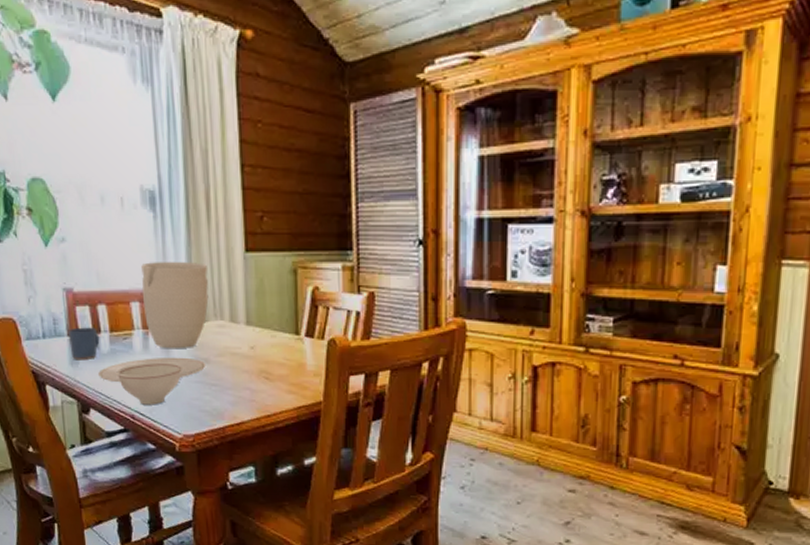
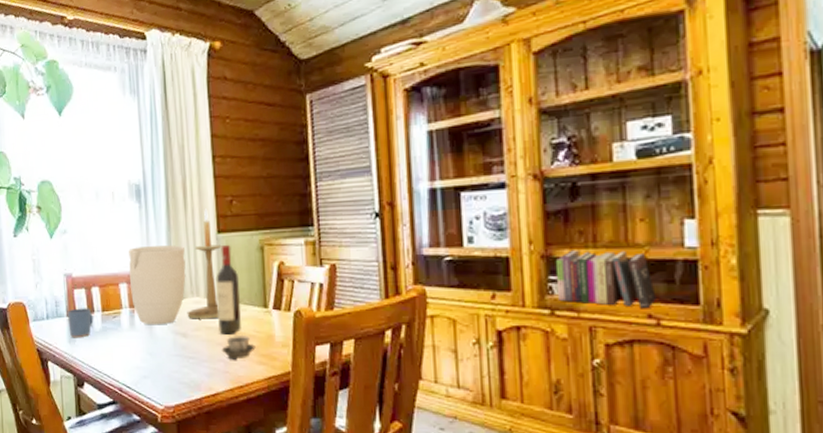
plate: present [98,357,206,383] -> none [92,332,185,358]
bowl: present [116,362,184,405] -> none [107,338,165,378]
candlestick: none [209,223,250,345] -> present [187,208,222,319]
wine bottle: none [242,264,271,362] -> present [216,244,242,334]
cup: none [247,362,285,388] -> present [221,334,256,360]
books: none [594,289,684,350] -> present [555,250,657,309]

